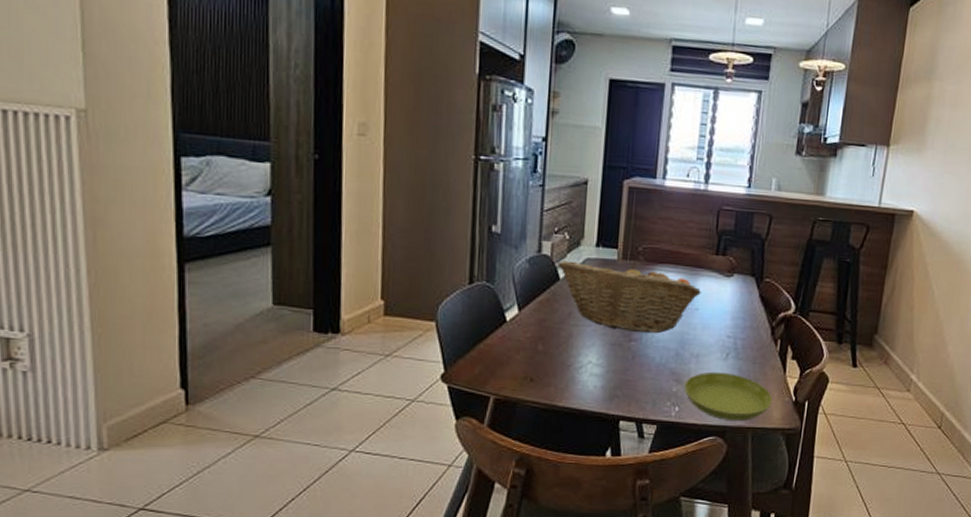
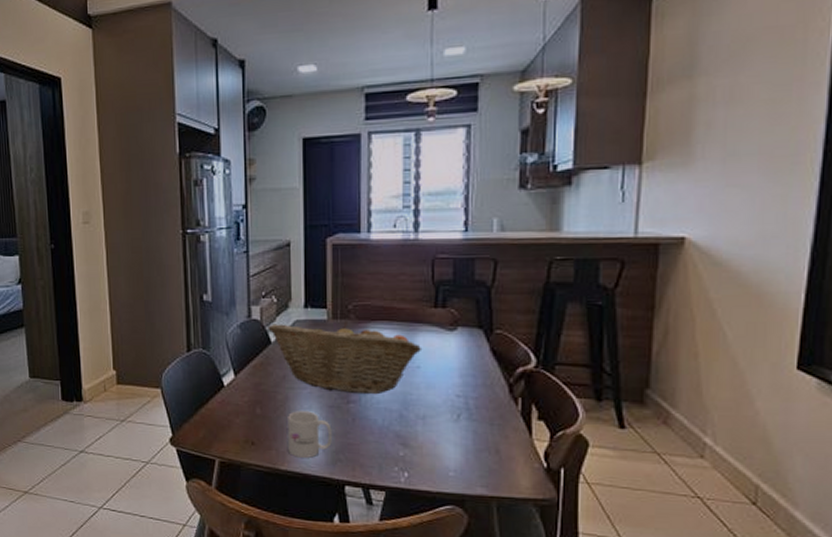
mug: none [567,348,612,394] -> present [288,411,332,458]
saucer: present [684,371,773,422] -> none [412,434,519,490]

